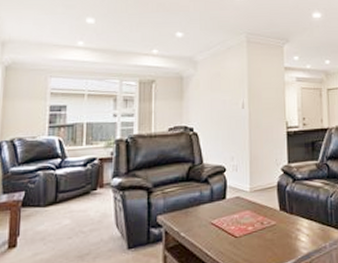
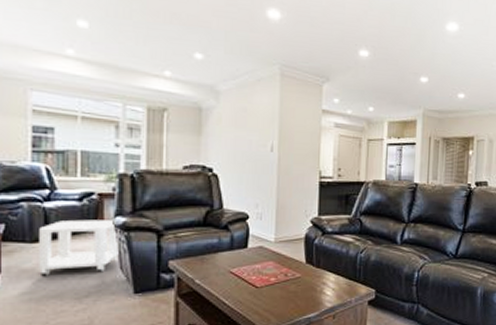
side table: none [50,181,116,237] -> present [39,219,119,276]

